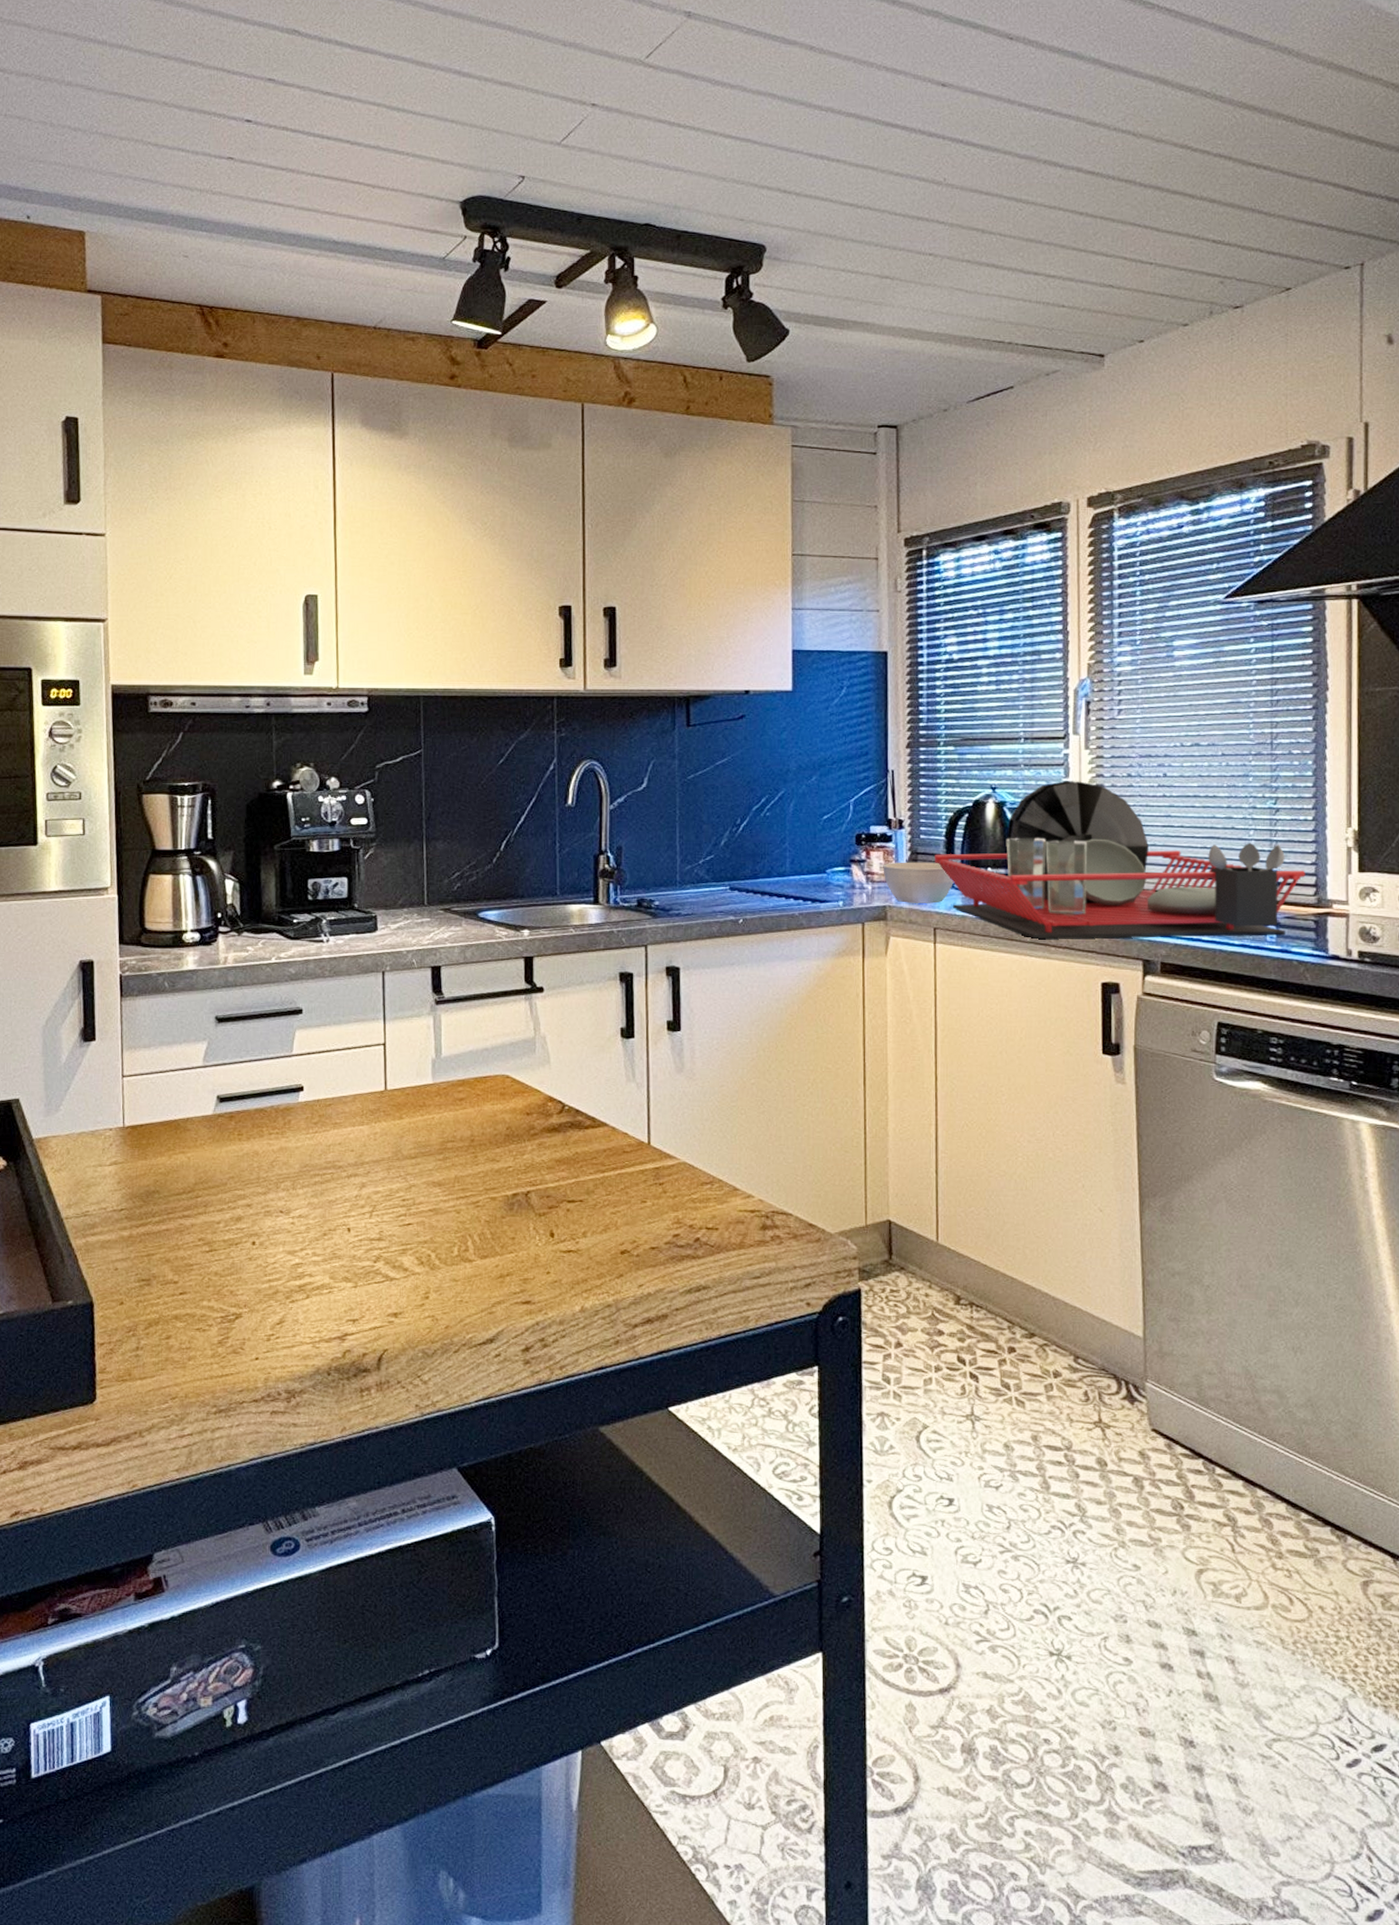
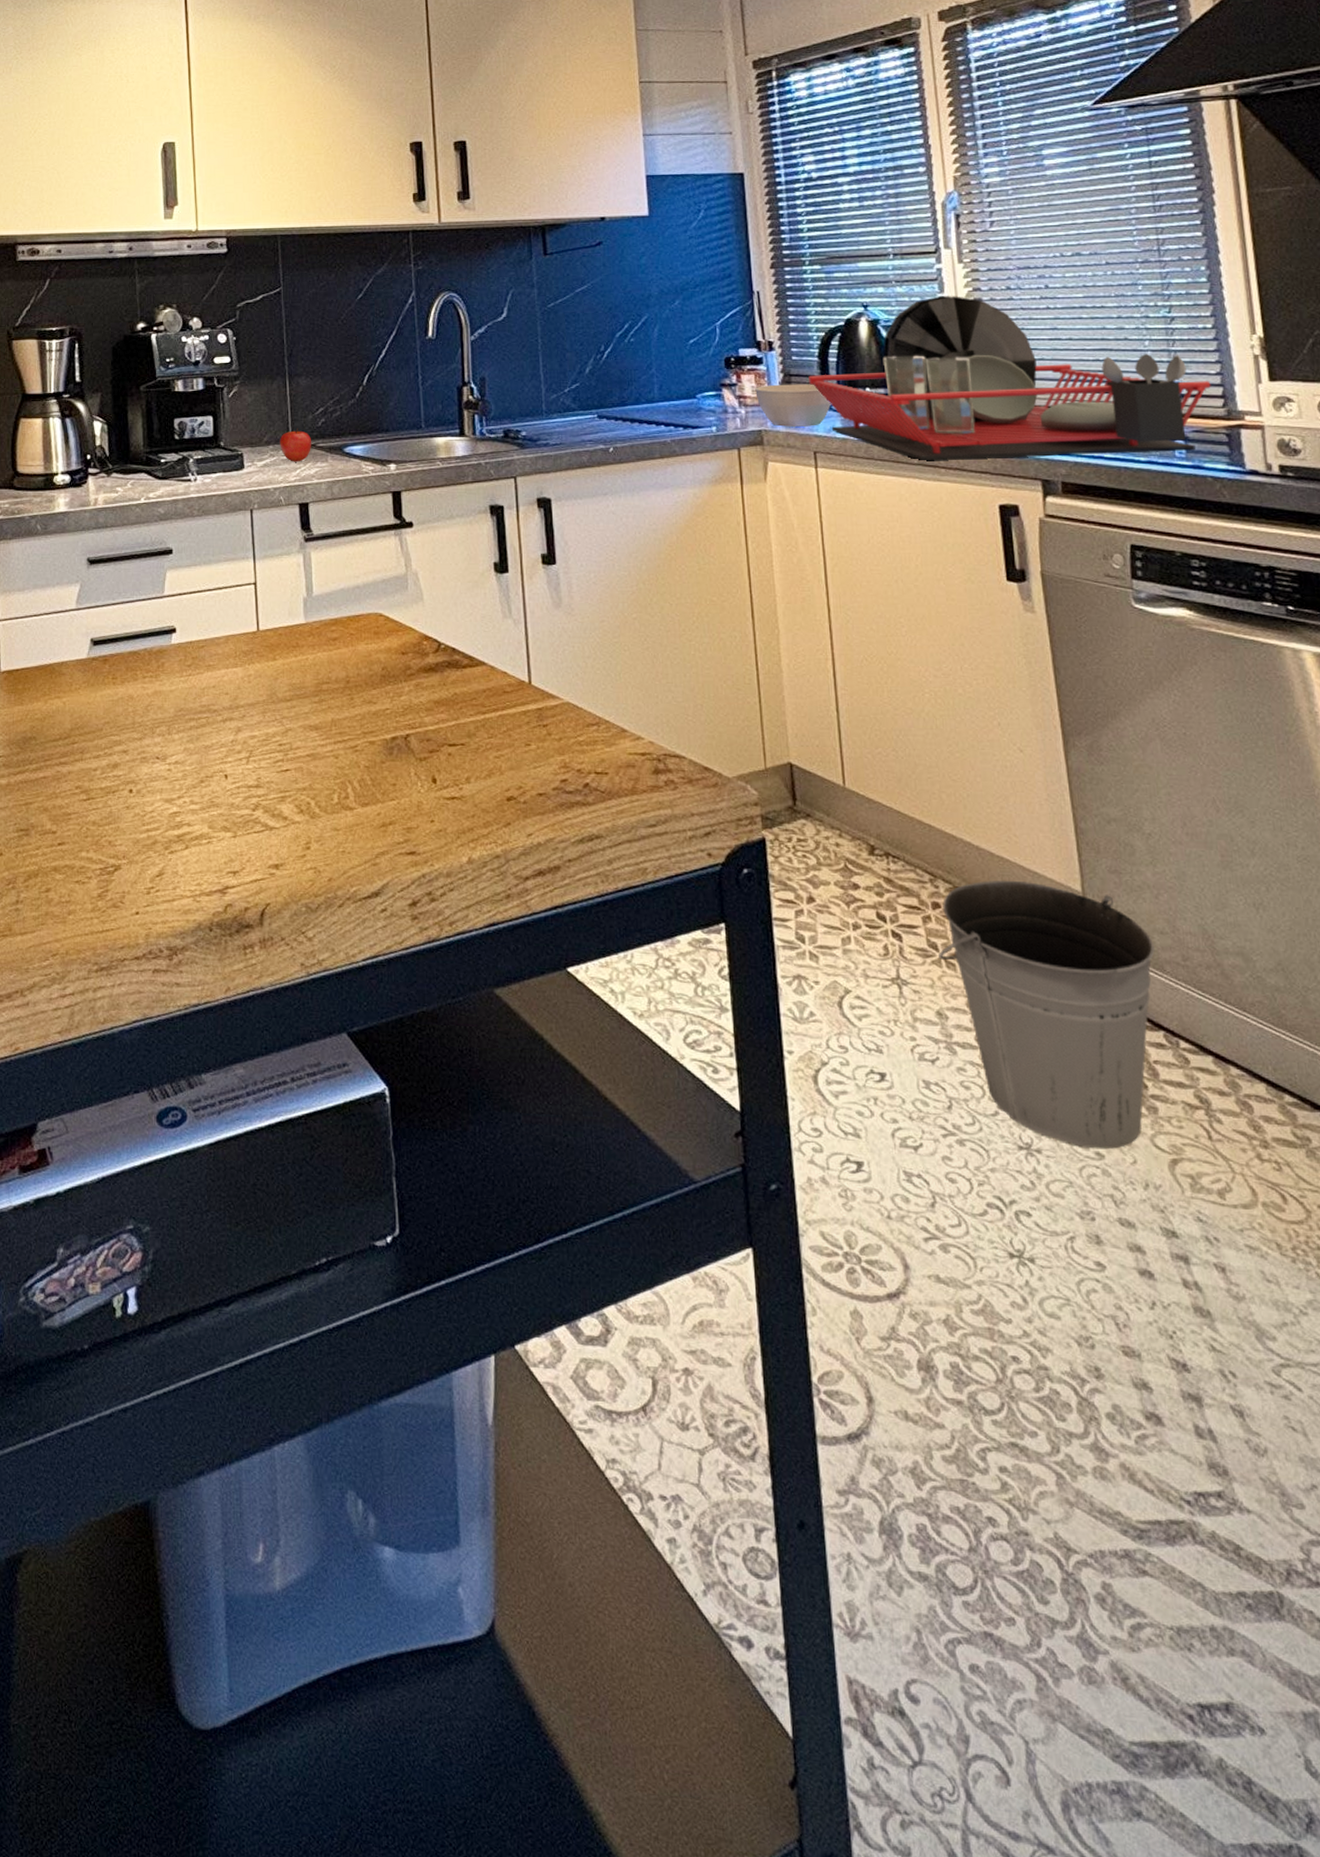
fruit: none [414,892,447,926] -> present [280,428,312,462]
bucket: none [1010,1327,1202,1561] -> present [938,880,1155,1148]

